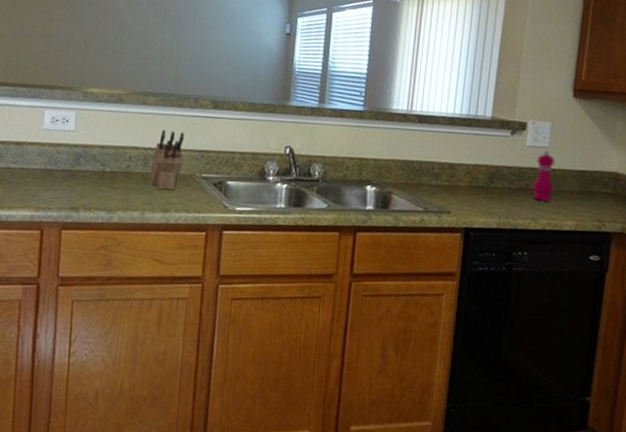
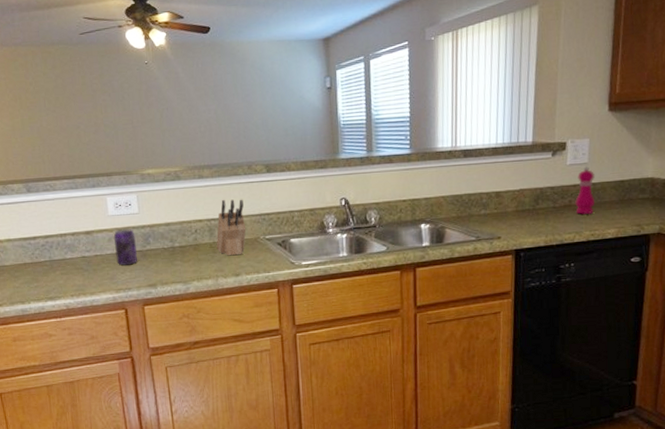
beverage can: none [42,145,67,184] -> present [114,229,138,266]

